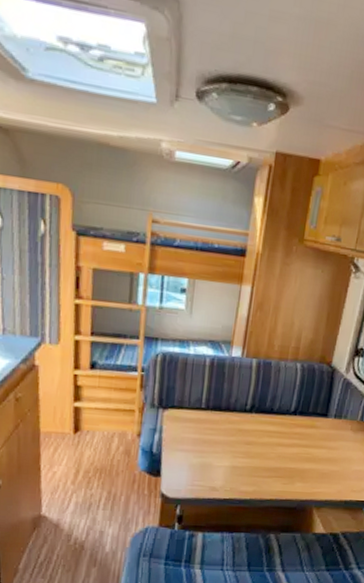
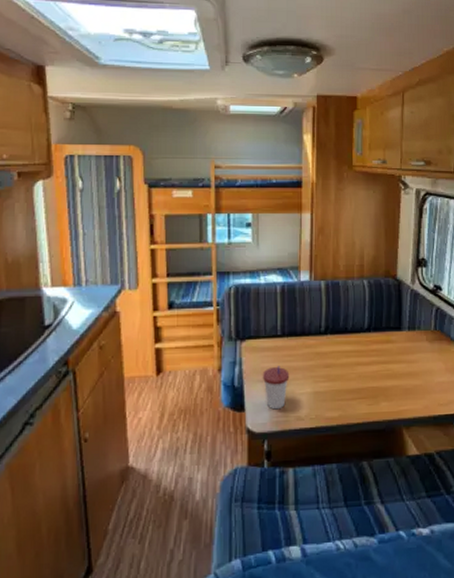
cup: none [181,438,210,479] -> present [262,366,290,410]

